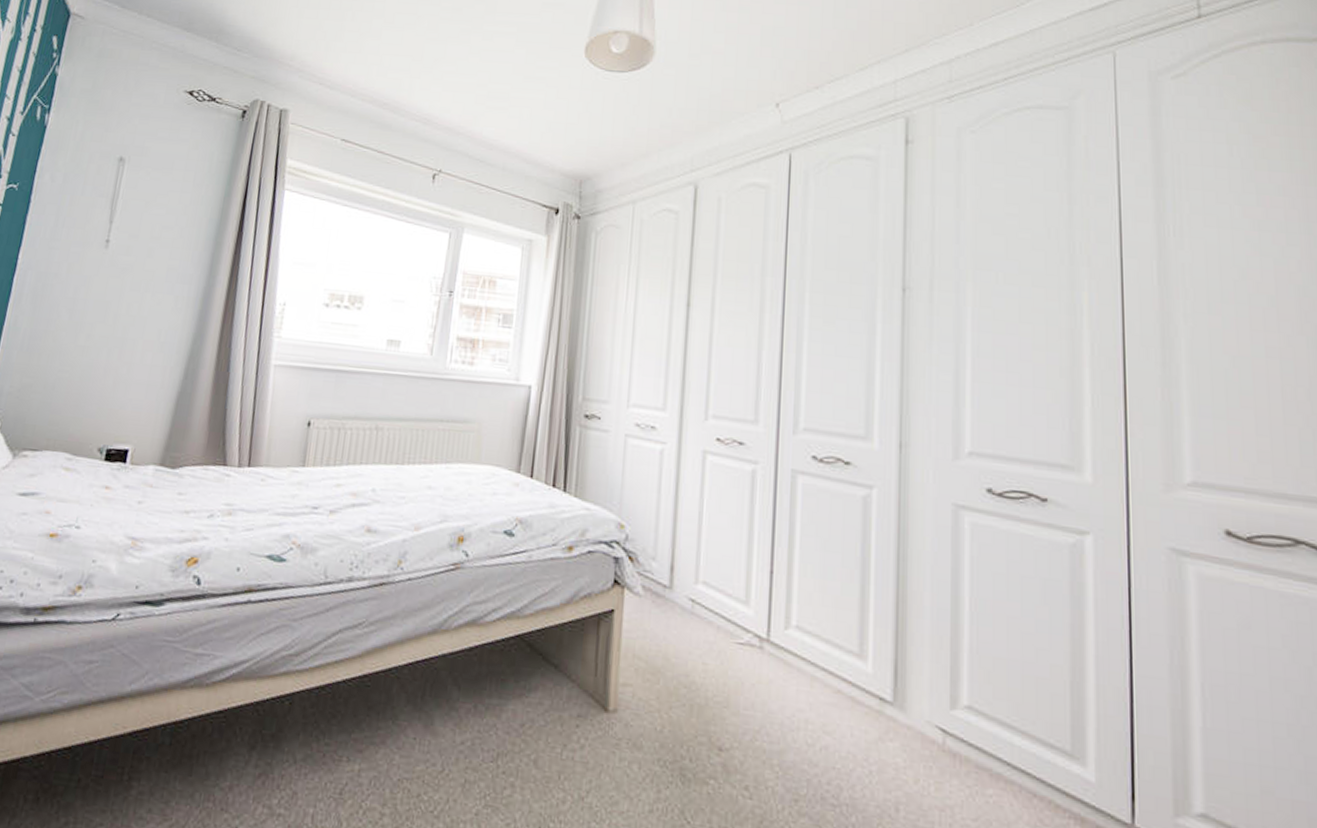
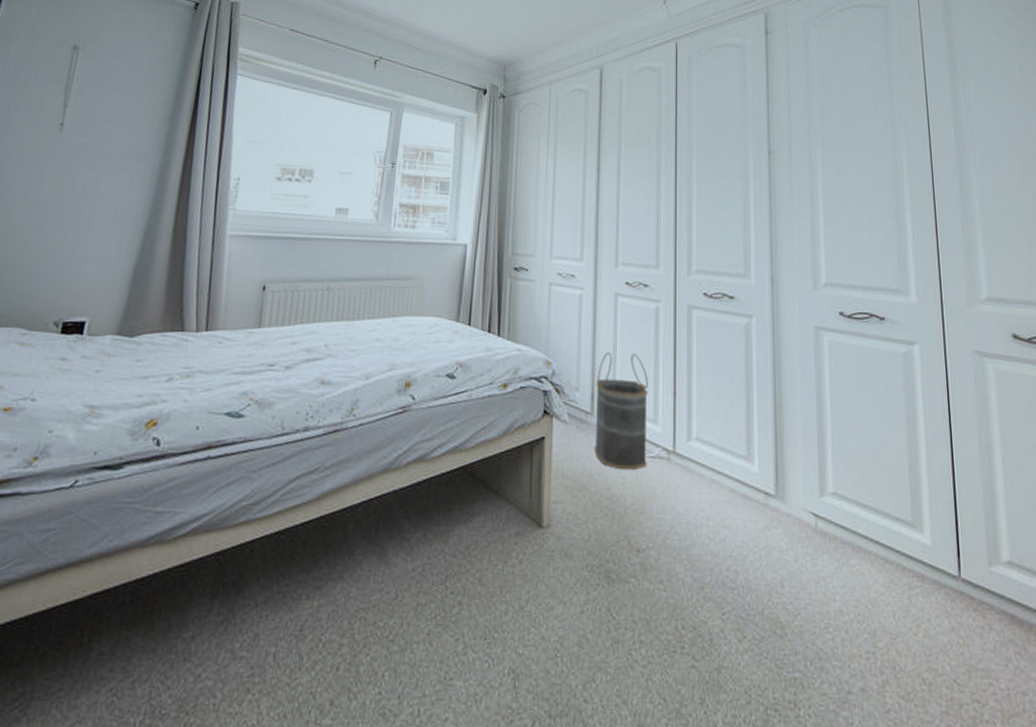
basket: none [672,519,739,656] -> present [594,353,648,469]

